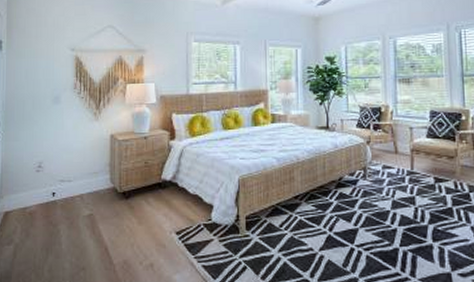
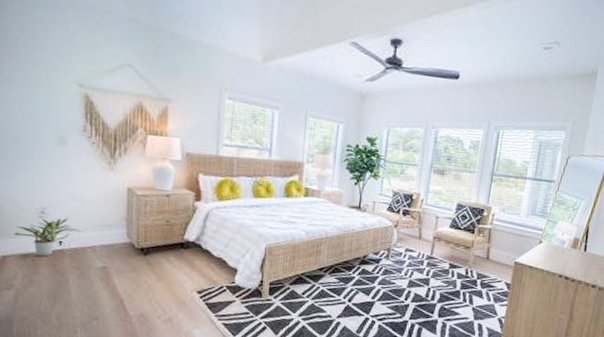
potted plant: none [16,169,69,209] -> present [14,217,79,257]

